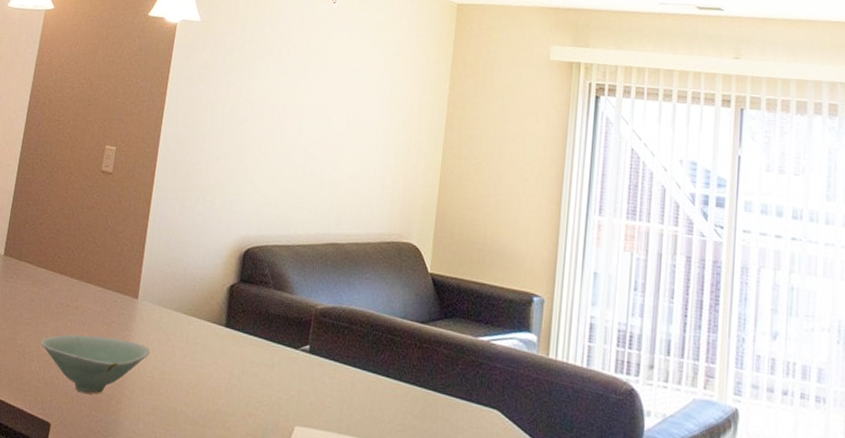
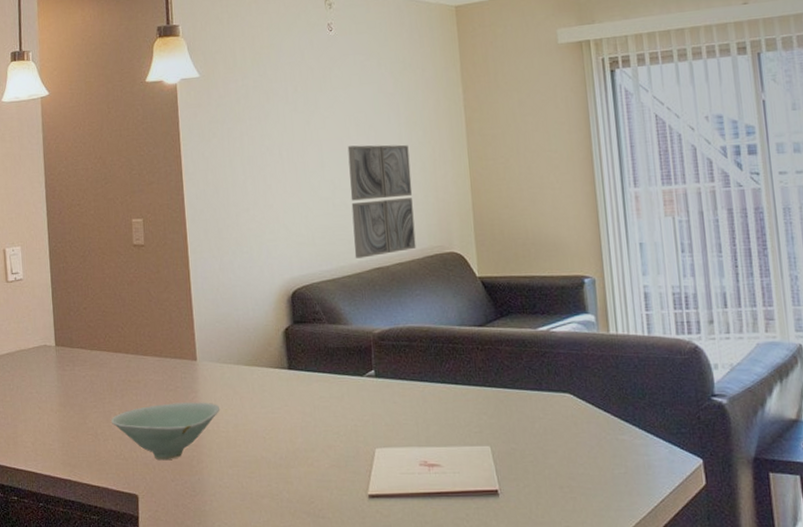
wall art: none [313,117,387,233] -> present [347,144,416,259]

